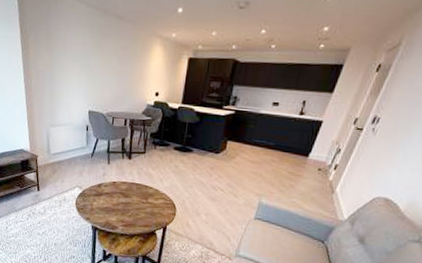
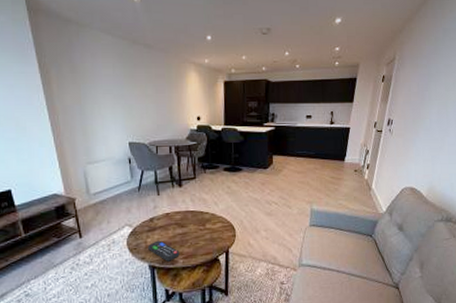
remote control: none [93,205,121,226] -> present [148,240,180,262]

